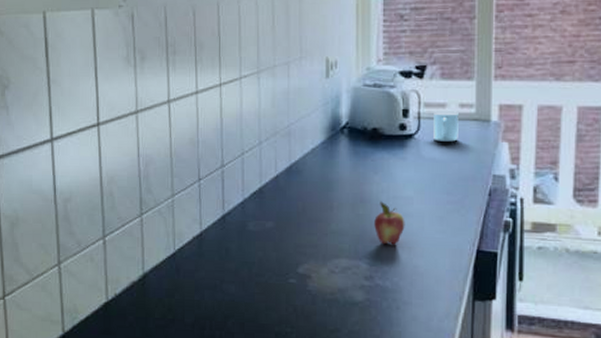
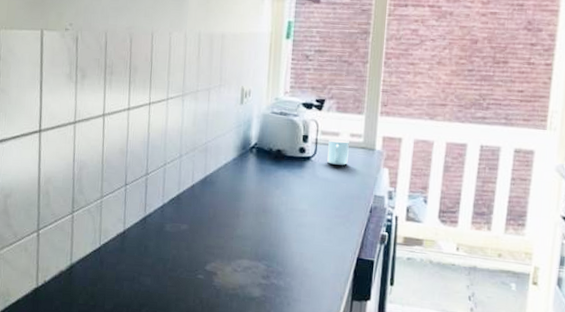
fruit: present [374,201,405,245] -> none [273,212,299,250]

